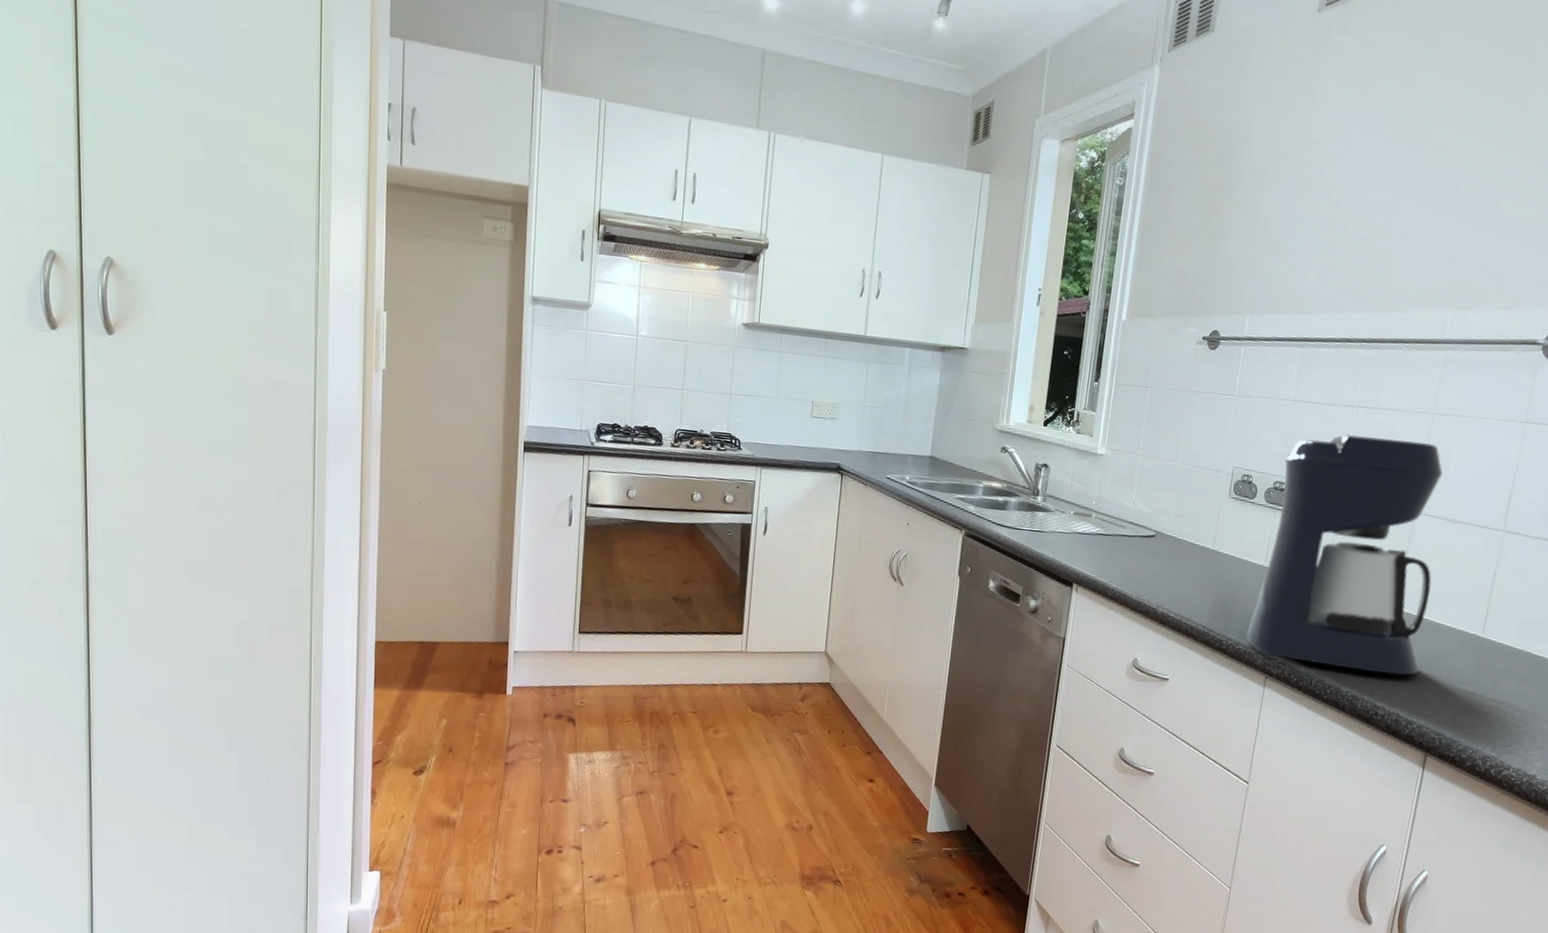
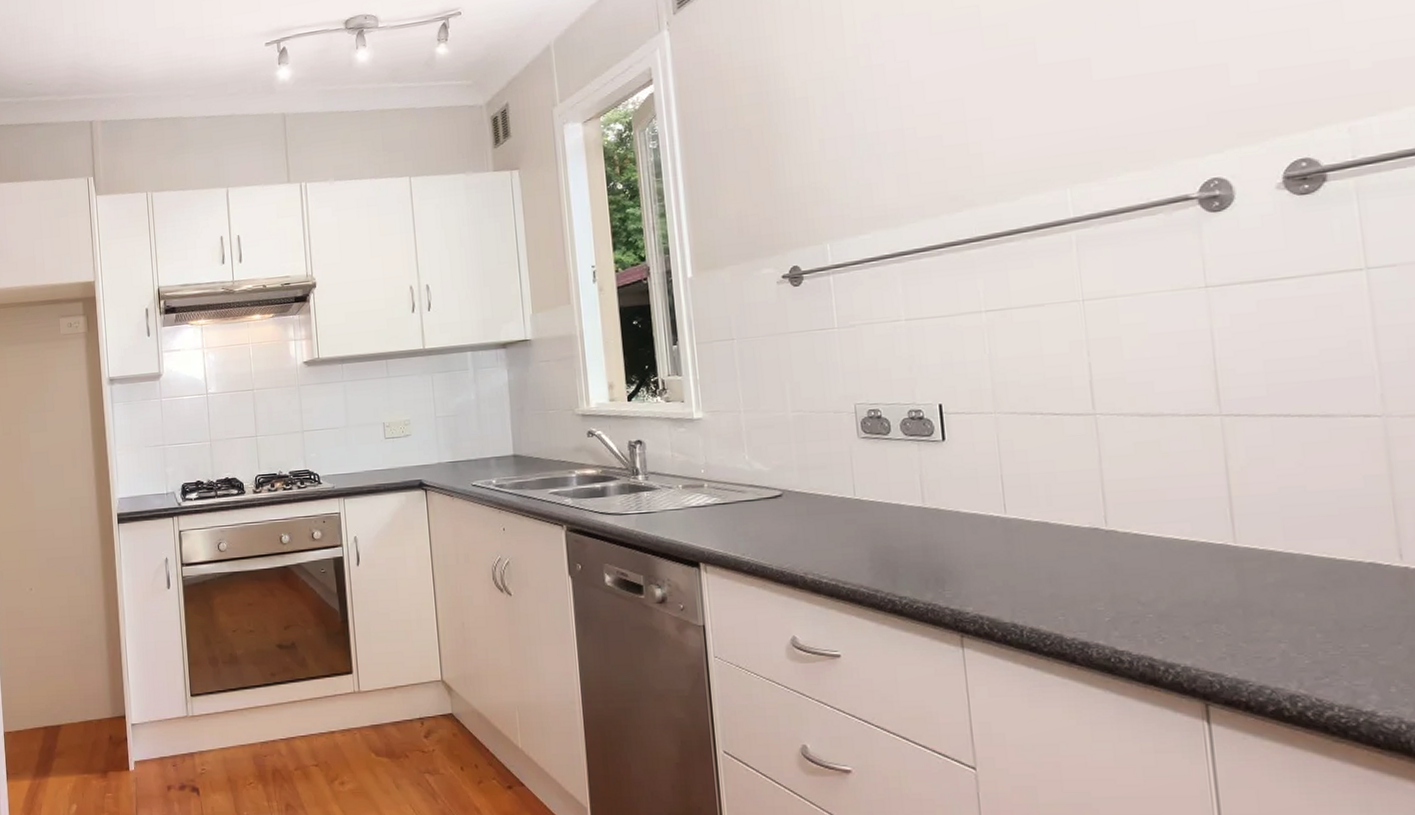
coffee maker: present [1246,434,1443,676] -> none [914,334,1163,612]

